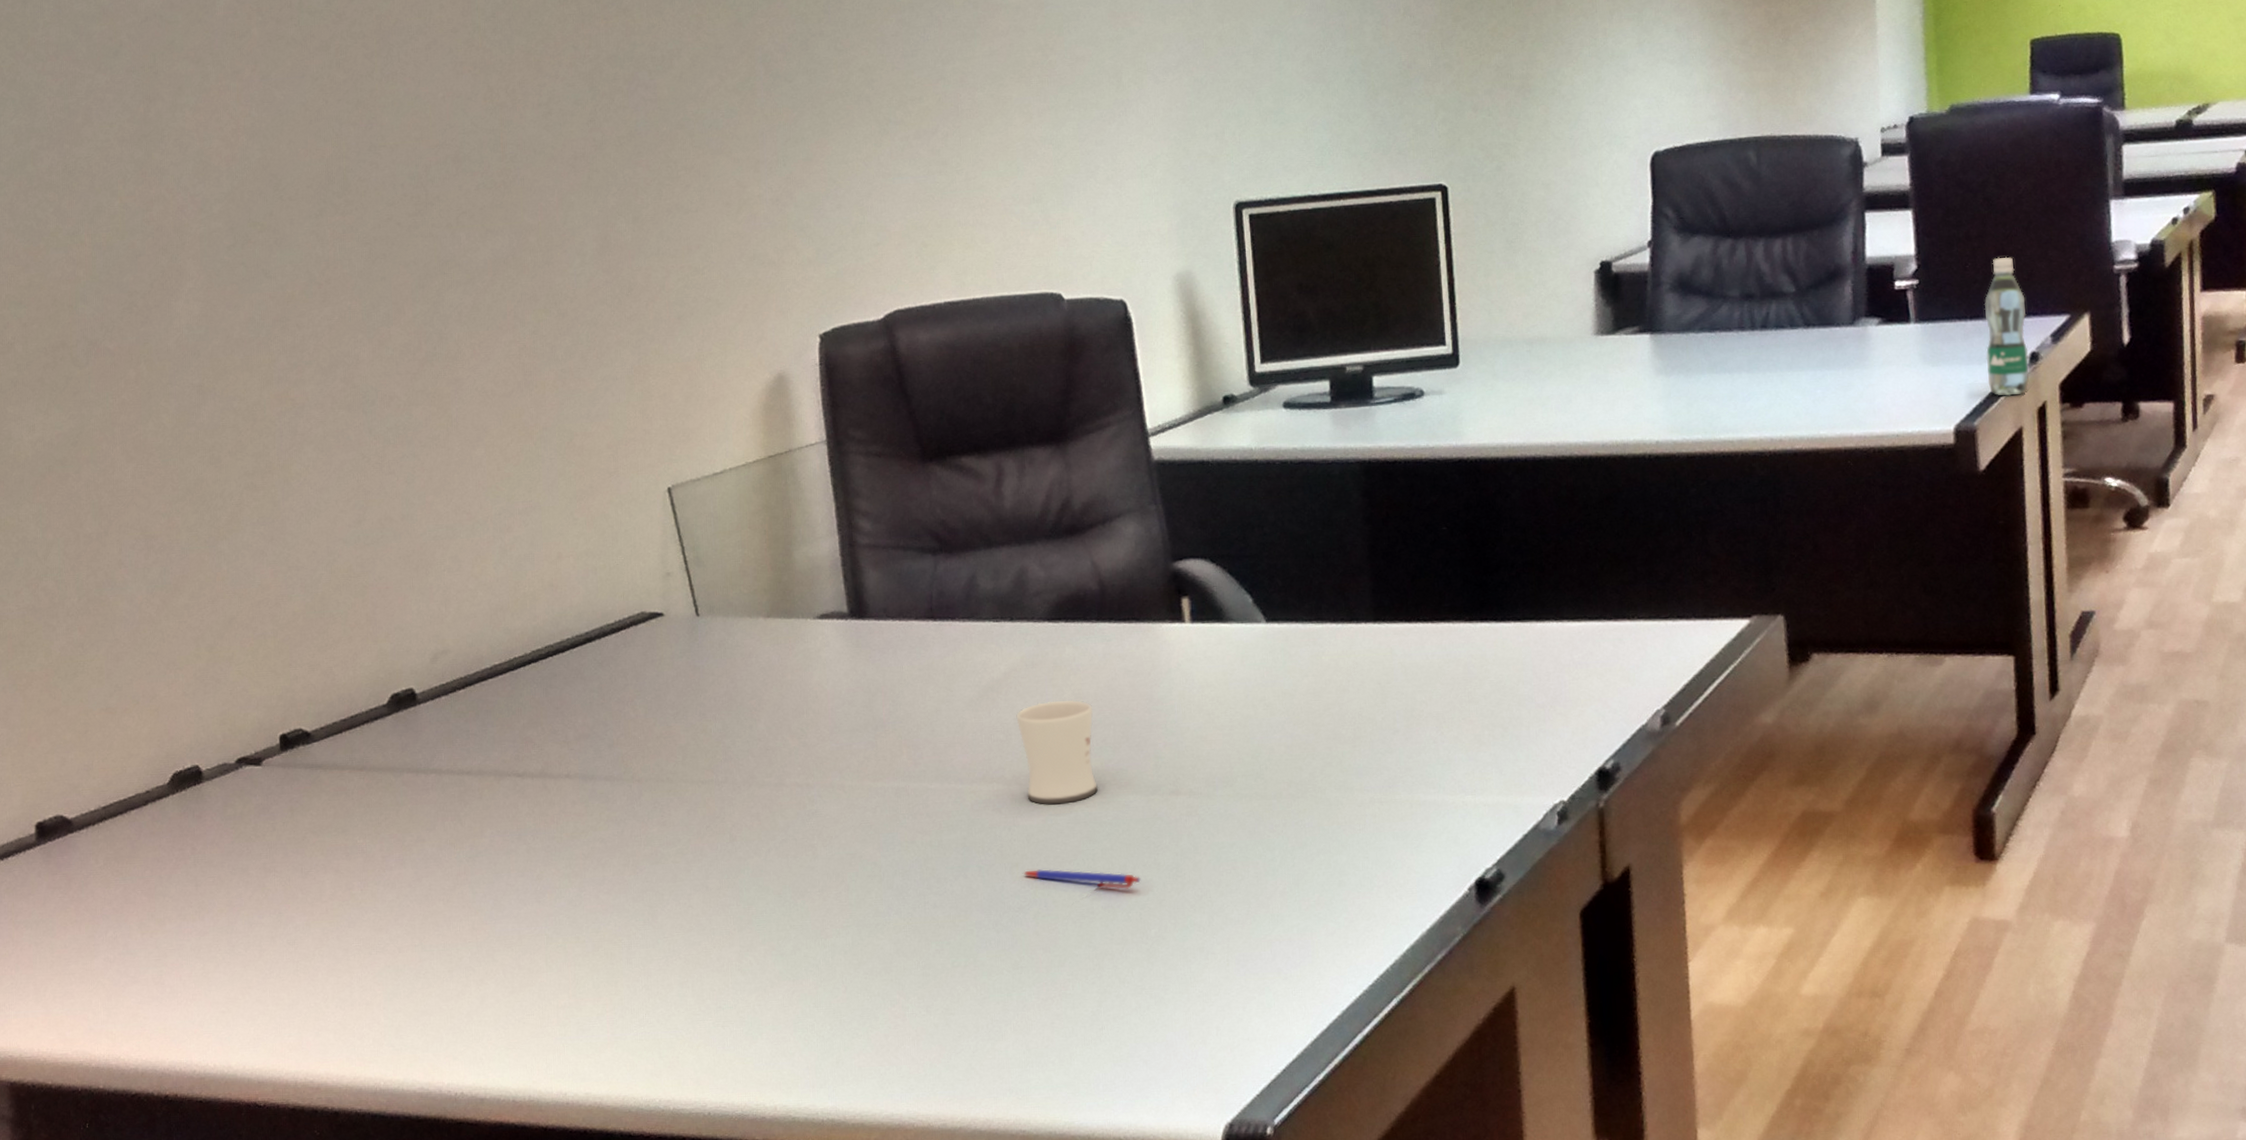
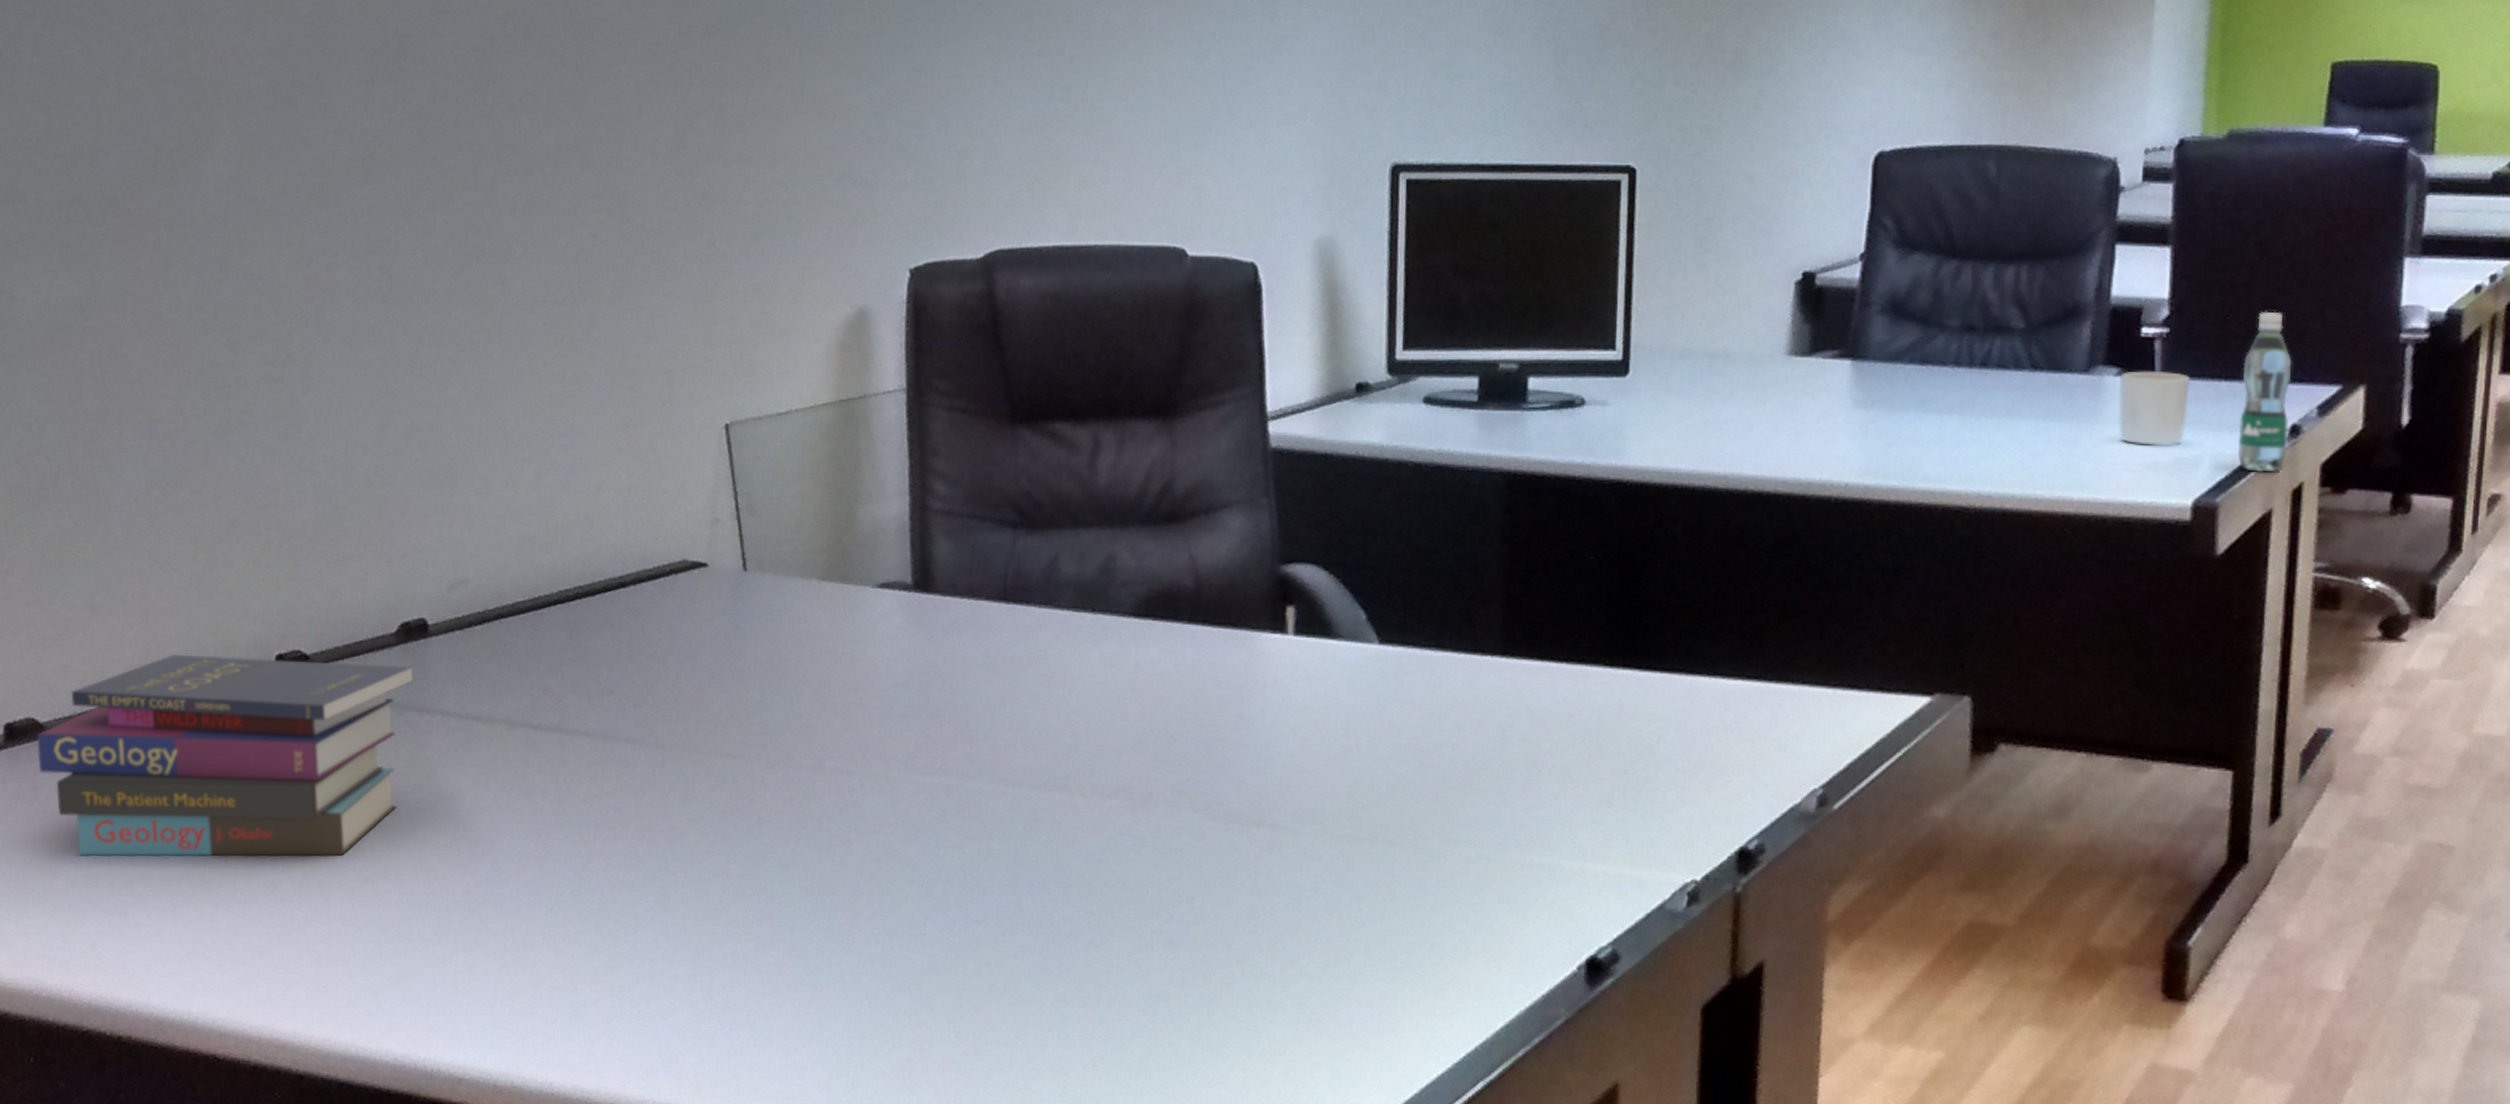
books: none [66,733,407,936] -> present [36,655,413,857]
mug: present [1016,699,1099,805] -> none [1088,706,1174,824]
pen: present [1022,869,1141,889] -> none [1077,893,1209,926]
mug: none [1881,317,1942,382] -> present [2119,371,2191,446]

